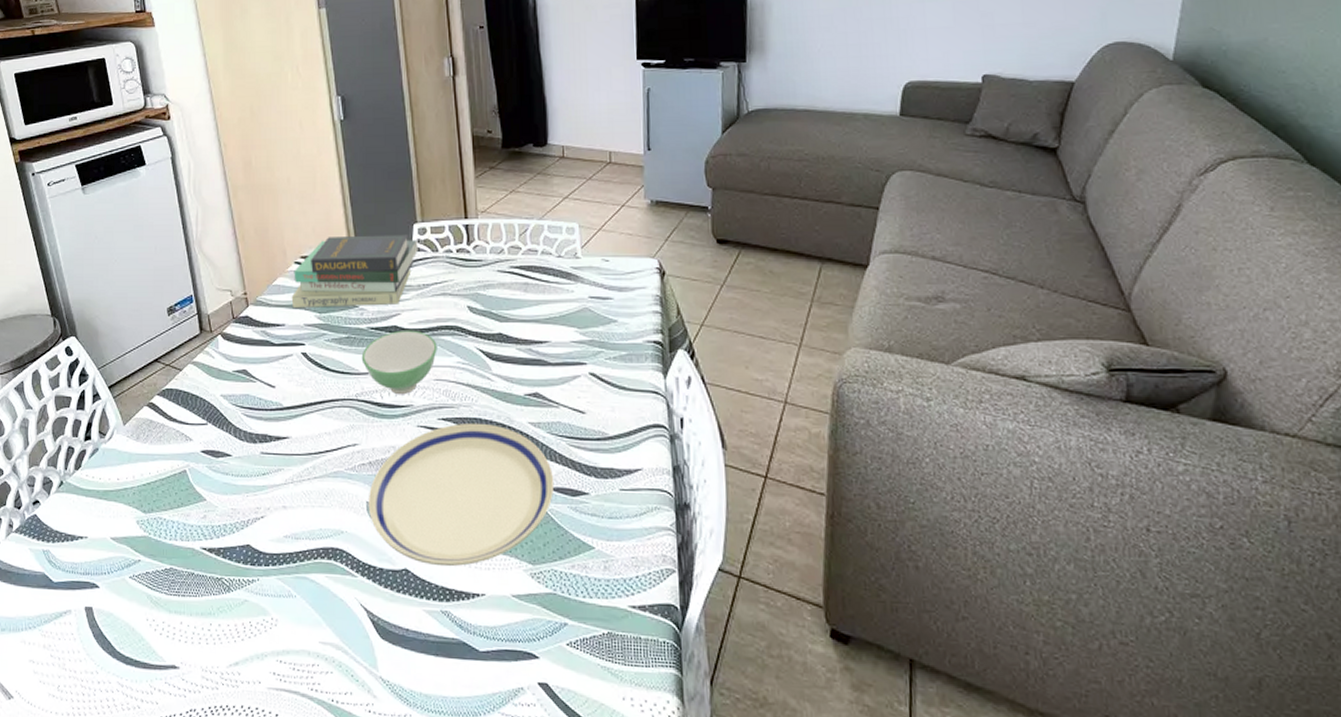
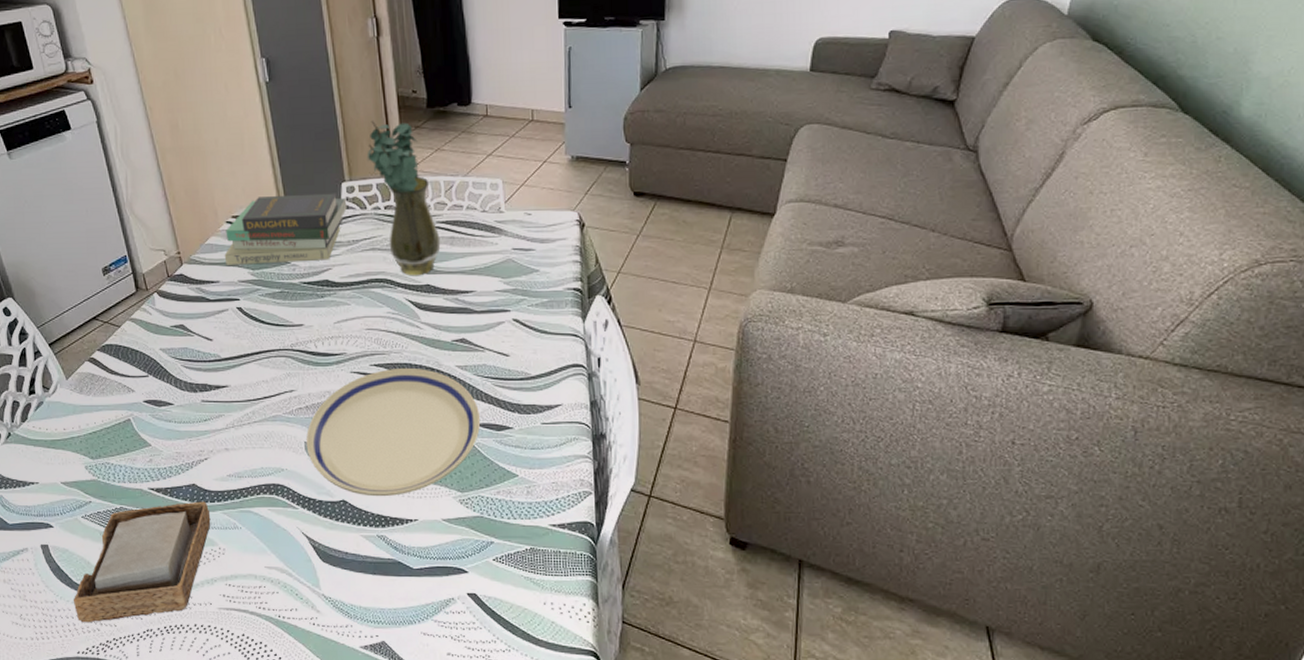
napkin holder: none [114,564,264,699] -> present [73,501,211,623]
bowl: present [361,330,437,395] -> none [295,283,368,344]
vase: none [440,157,514,324] -> present [367,117,441,276]

